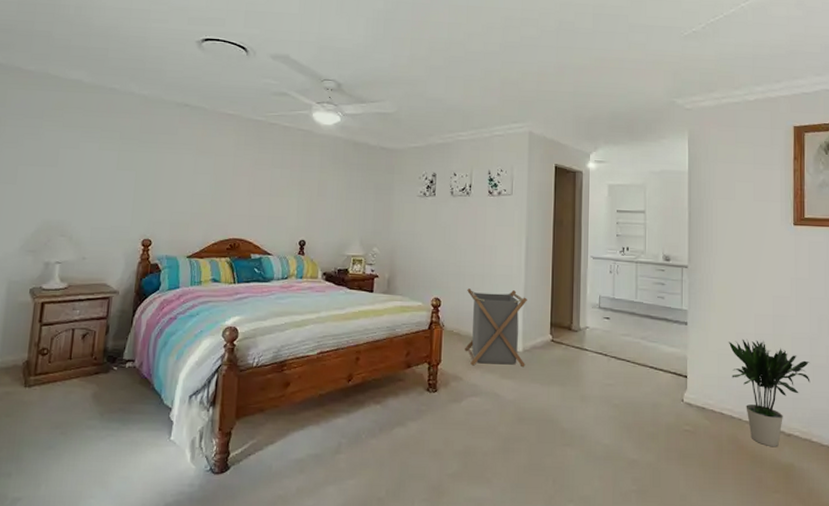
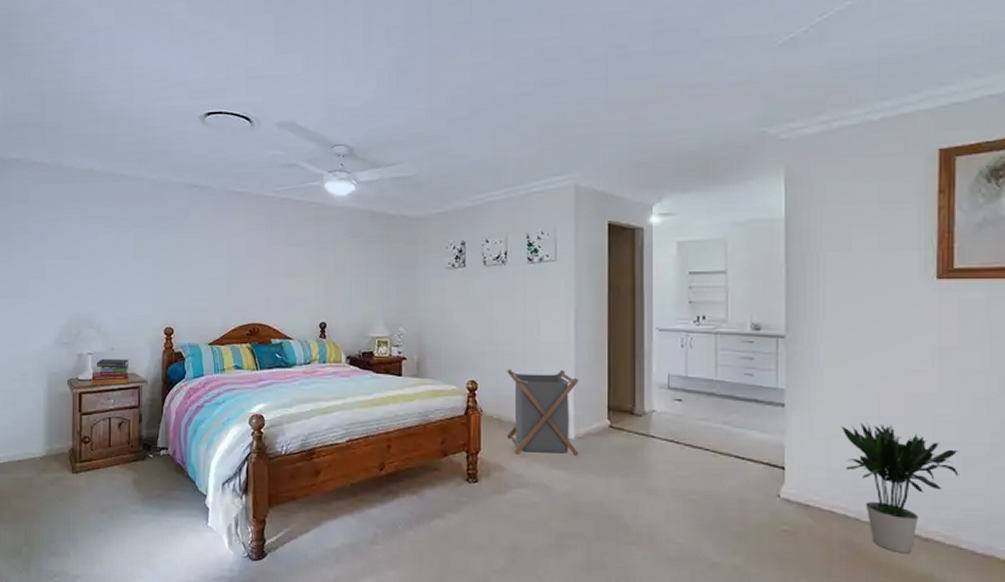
books: none [55,268,102,295] -> present [90,359,130,385]

